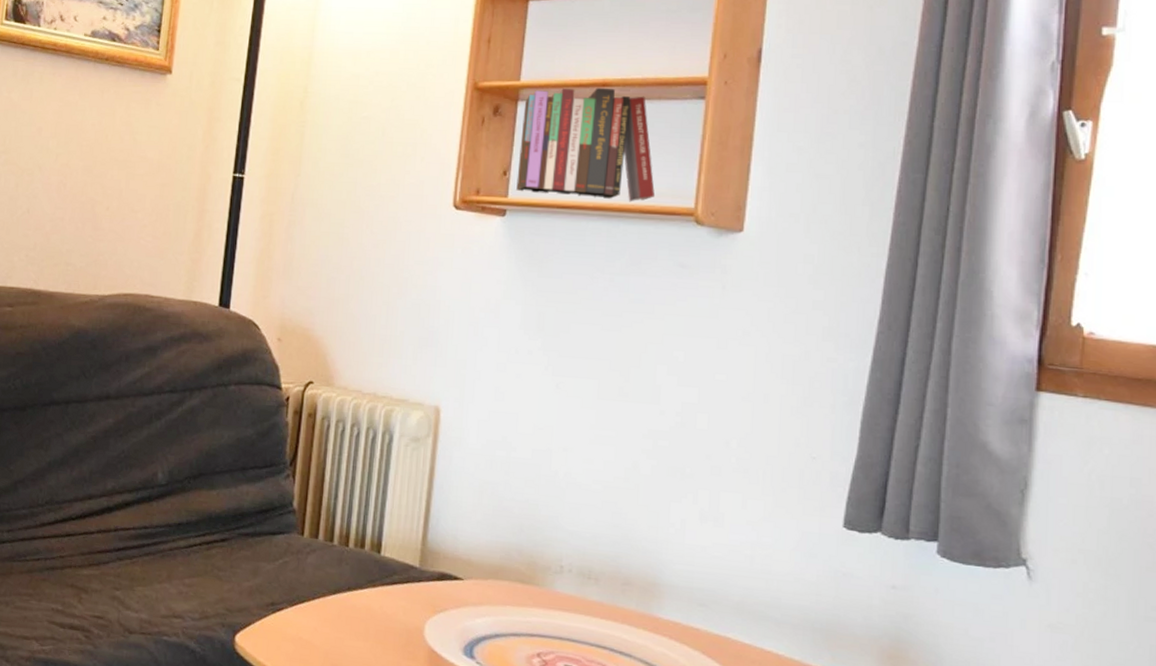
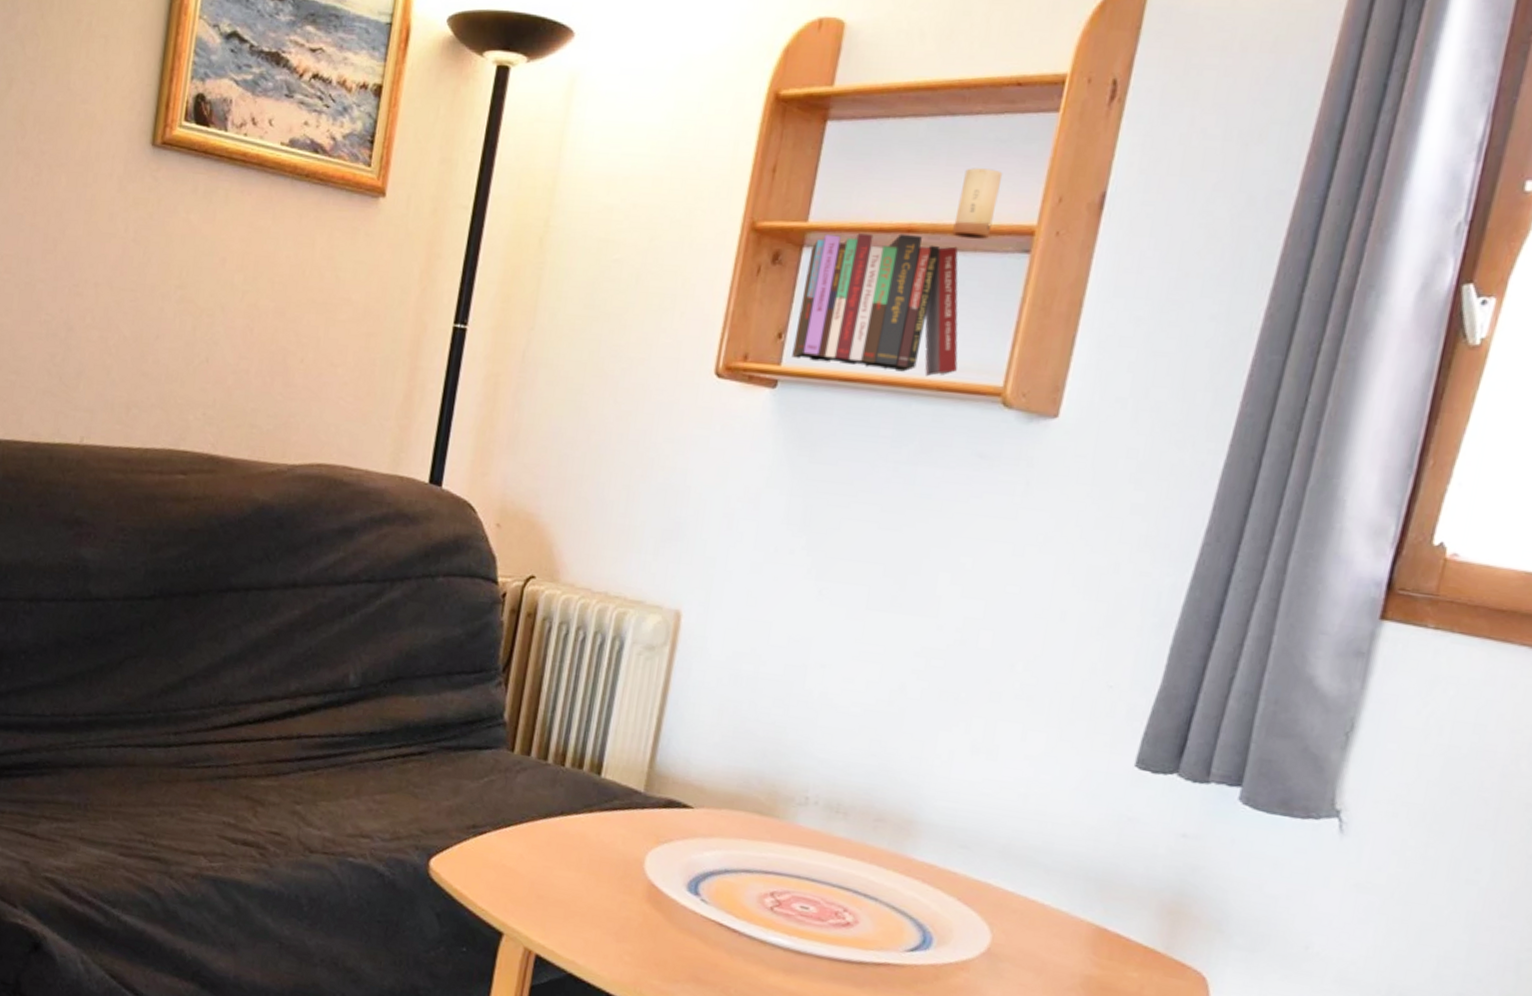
candle: none [639,33,676,89] -> present [952,168,1003,239]

